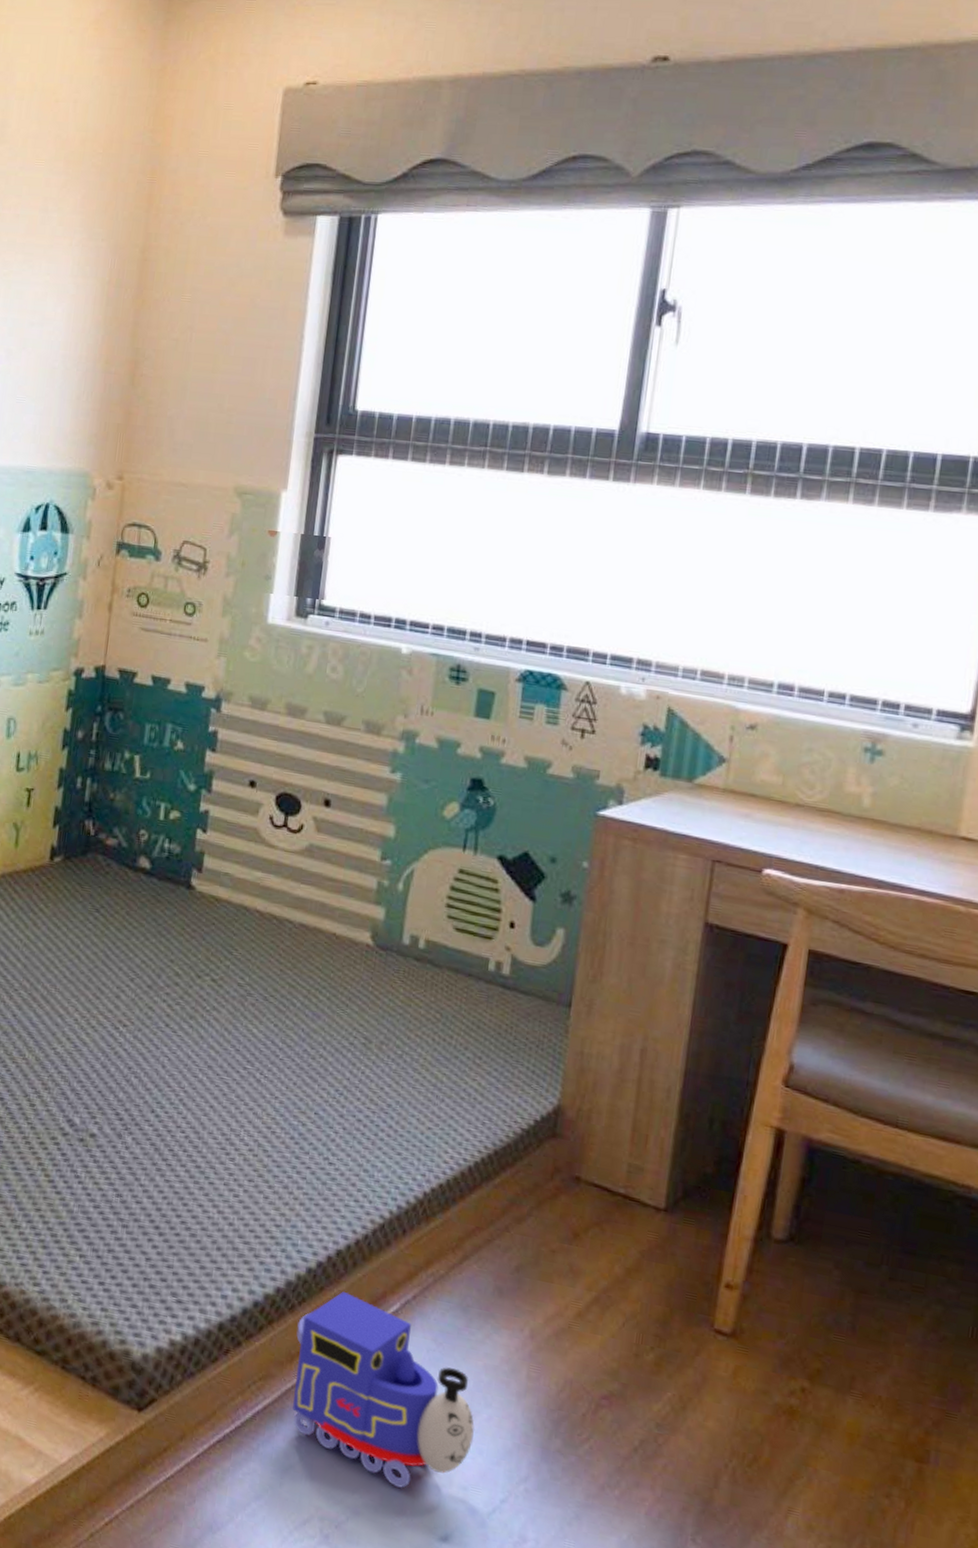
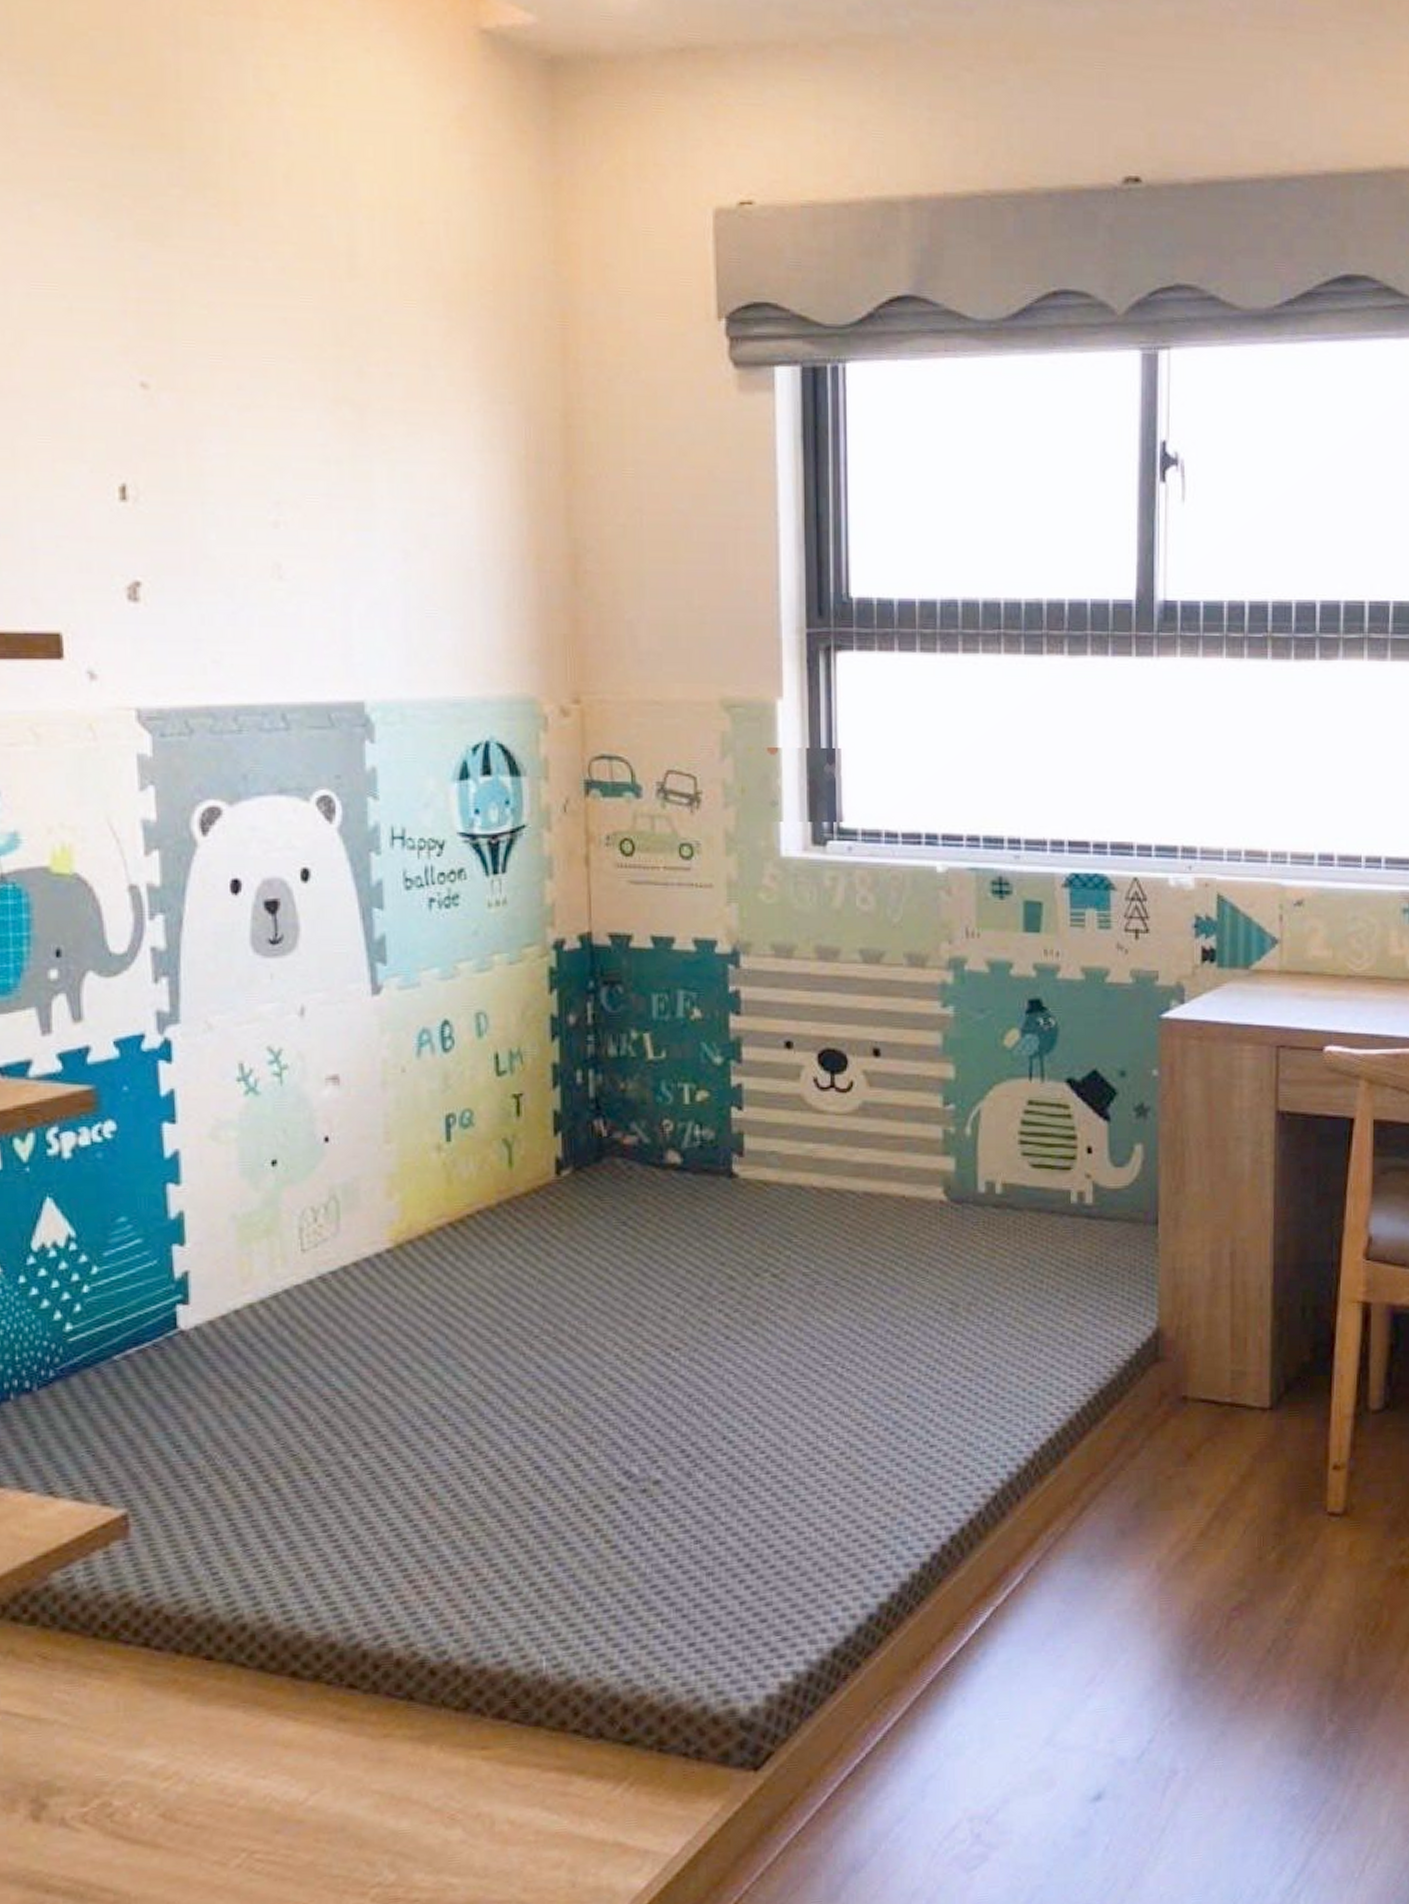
toy train: present [293,1291,475,1488] -> none [919,1577,1115,1762]

